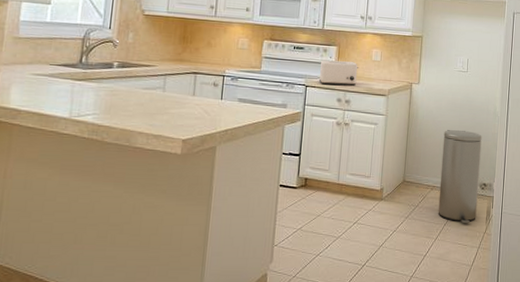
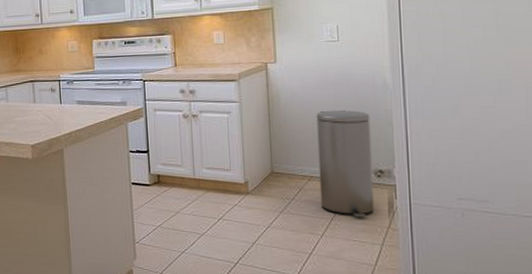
toaster: present [319,60,359,86] -> none [155,49,200,77]

